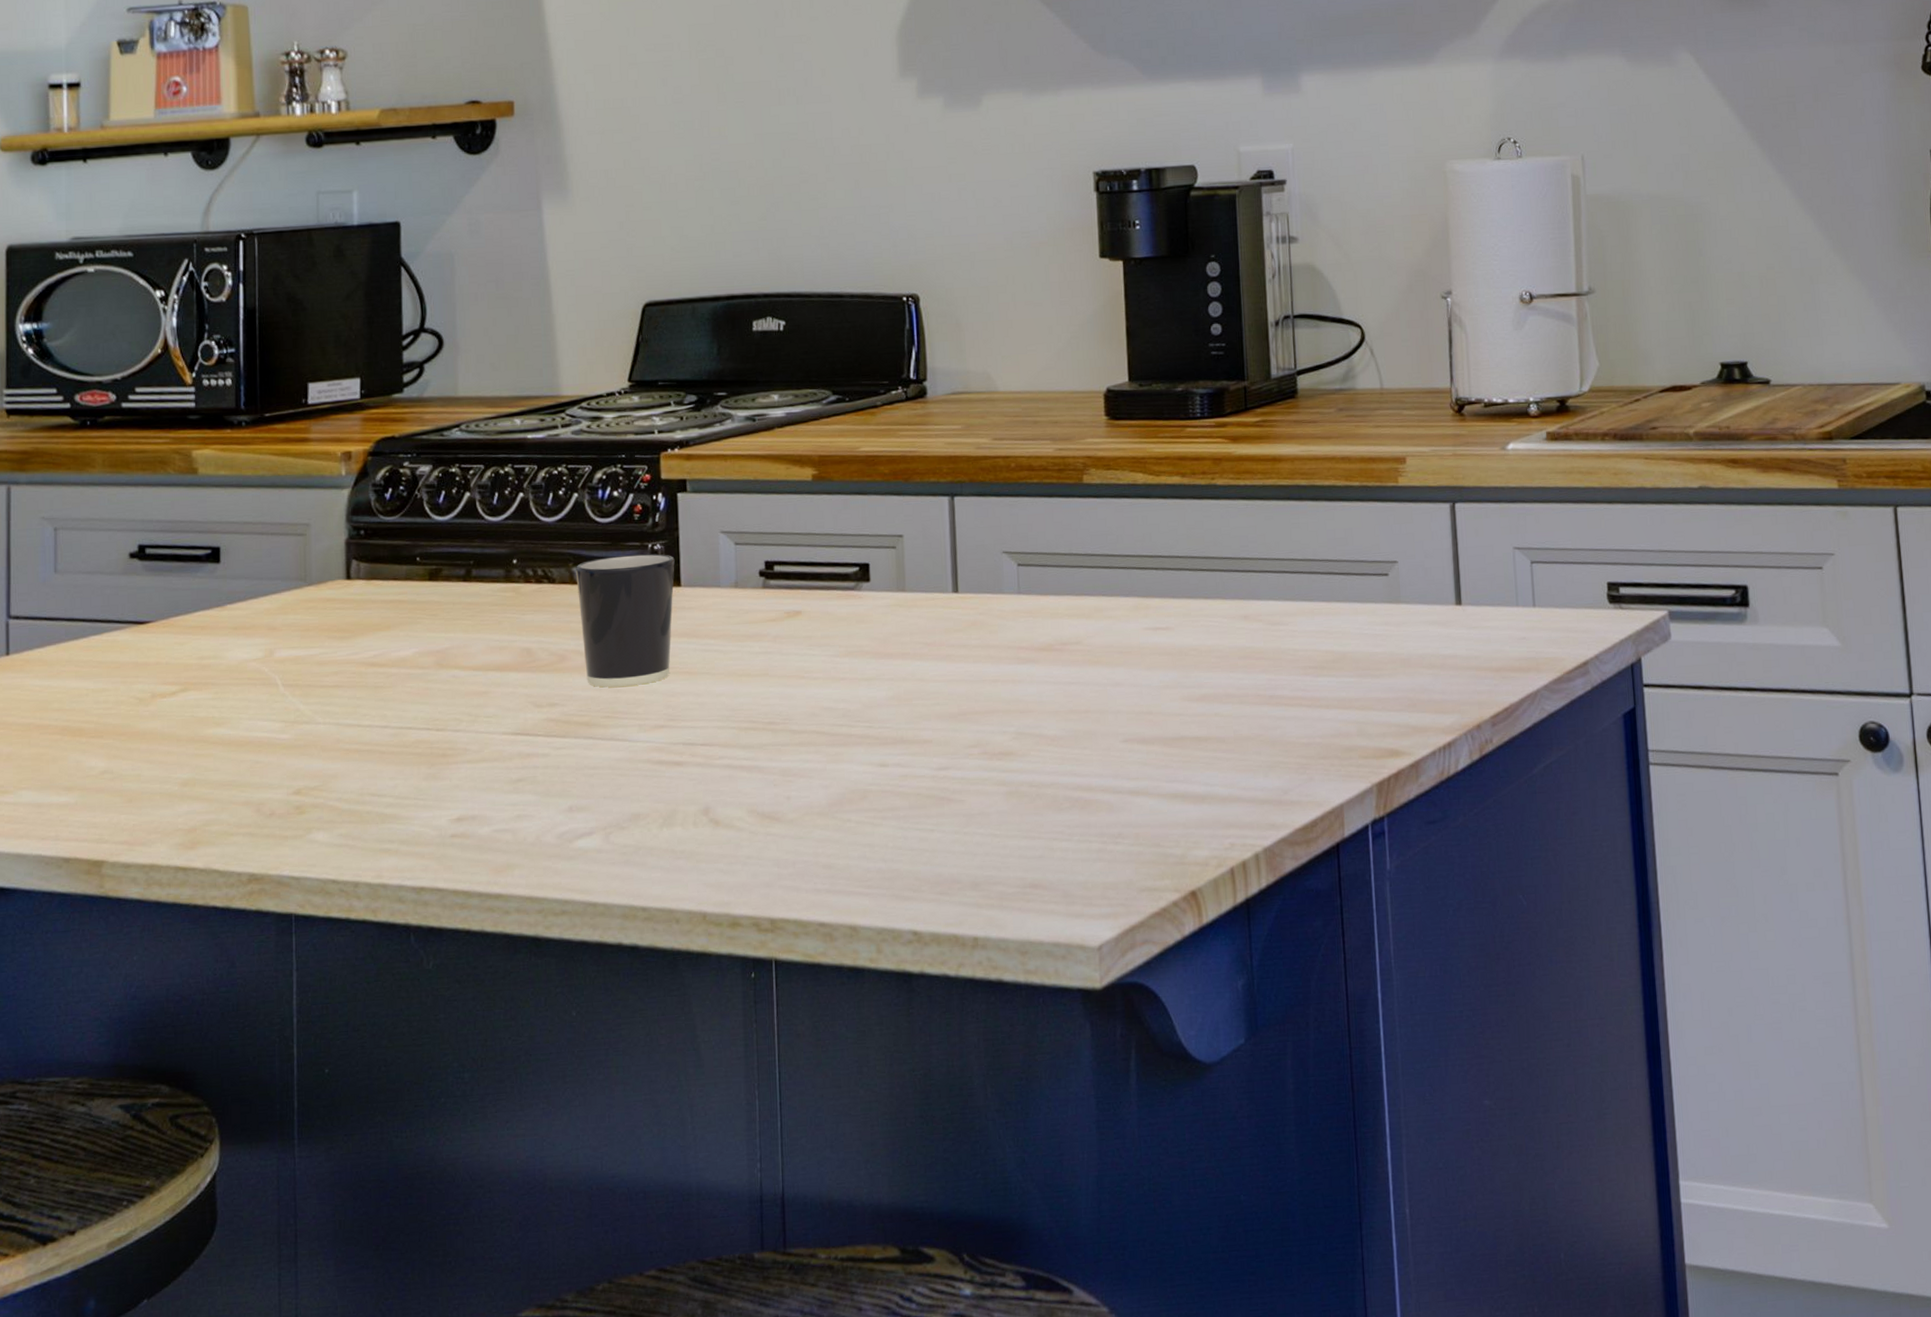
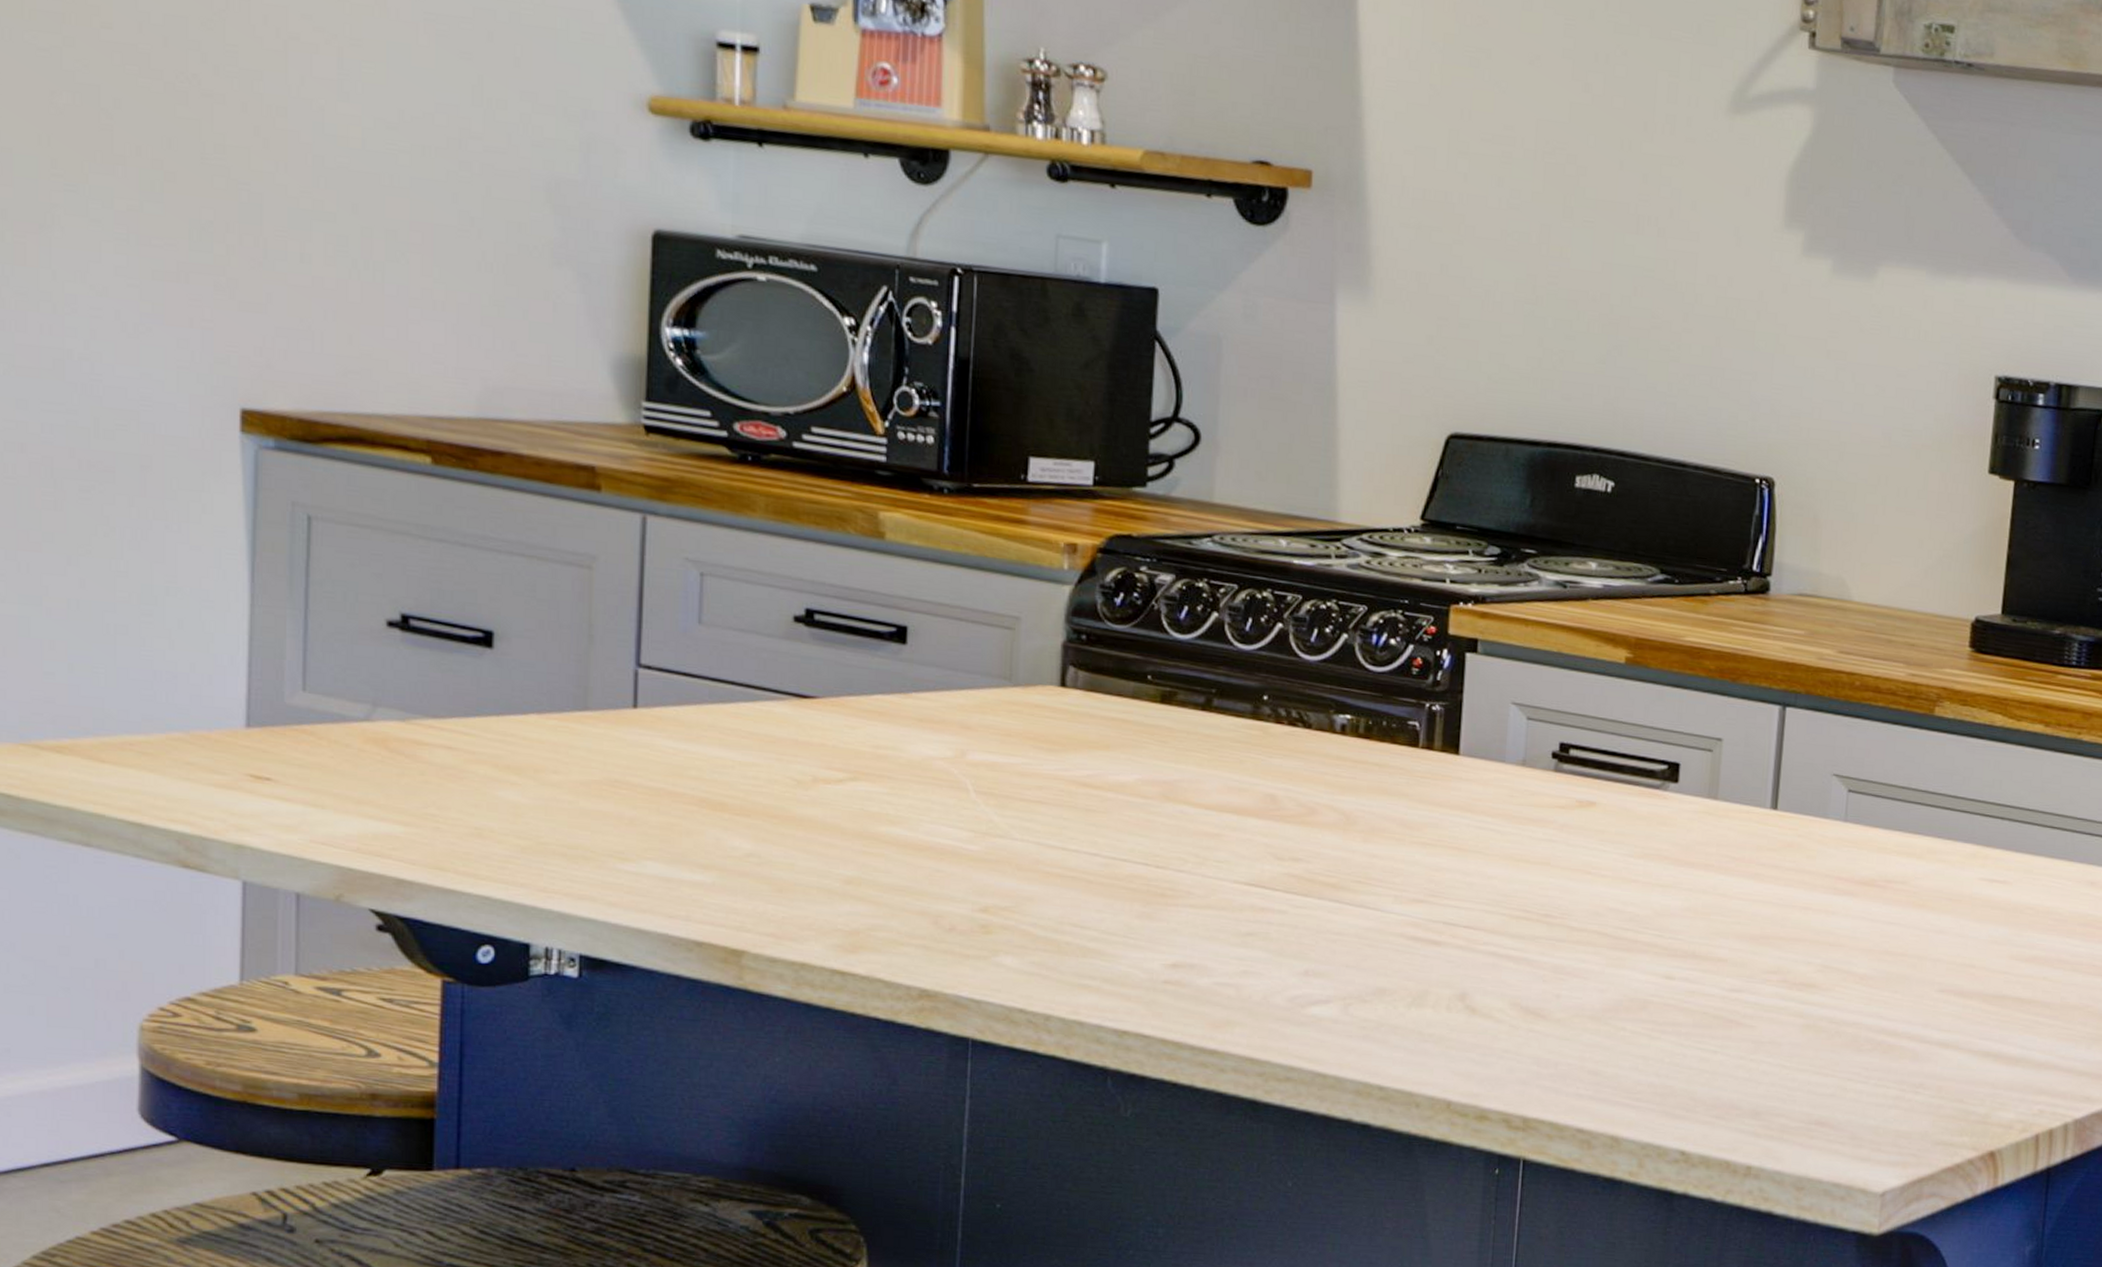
mug: present [576,553,675,688] -> none [1337,709,1455,854]

